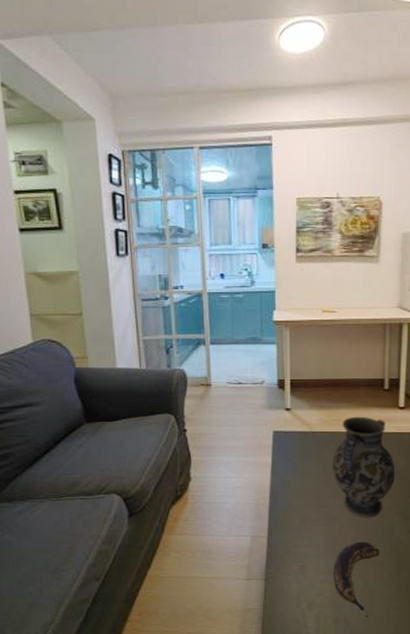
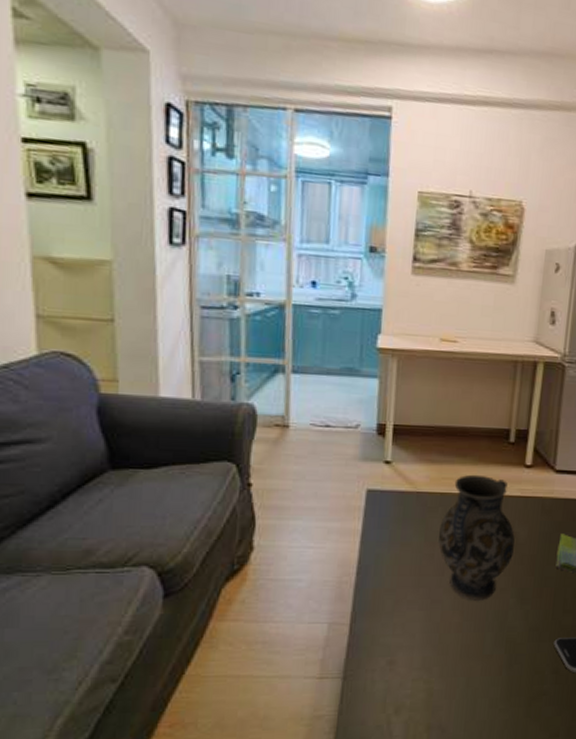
banana: present [333,542,380,618] -> none [429,630,489,723]

